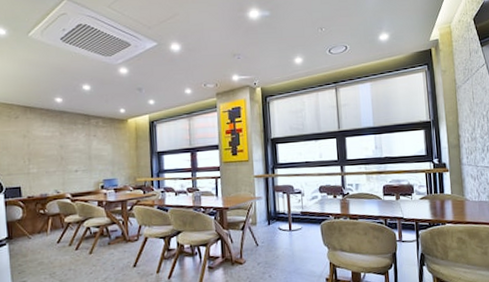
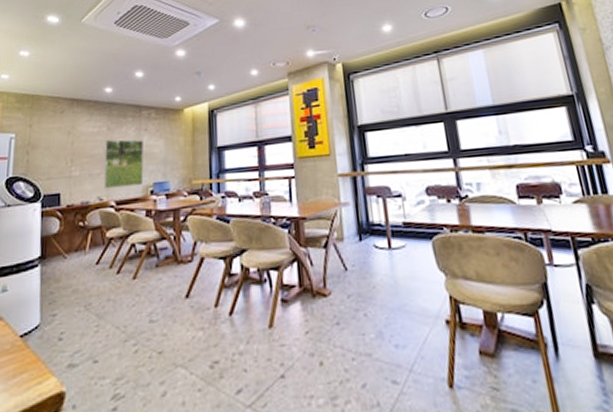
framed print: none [58,143,95,184] -> present [103,139,144,189]

